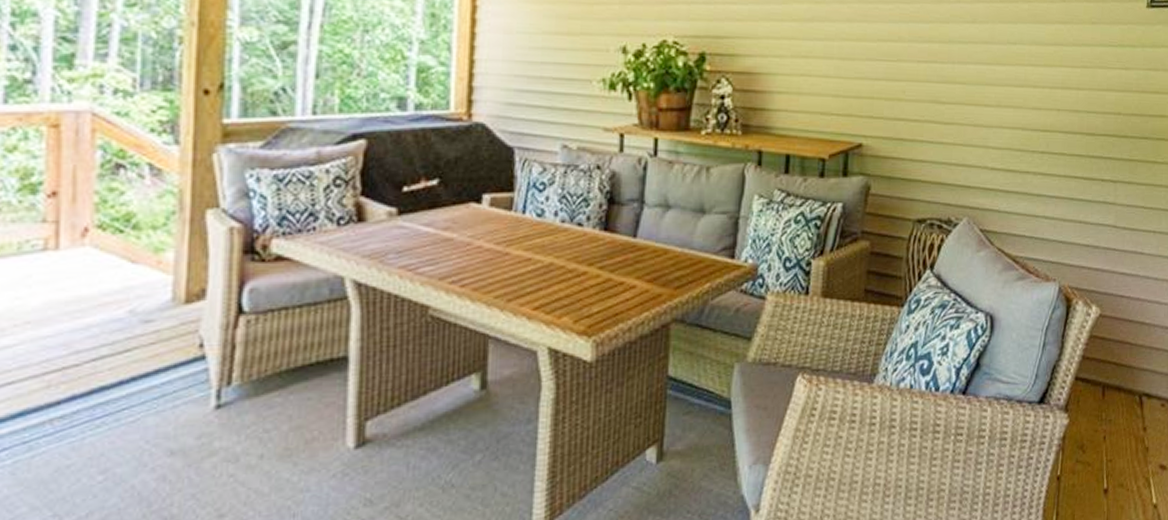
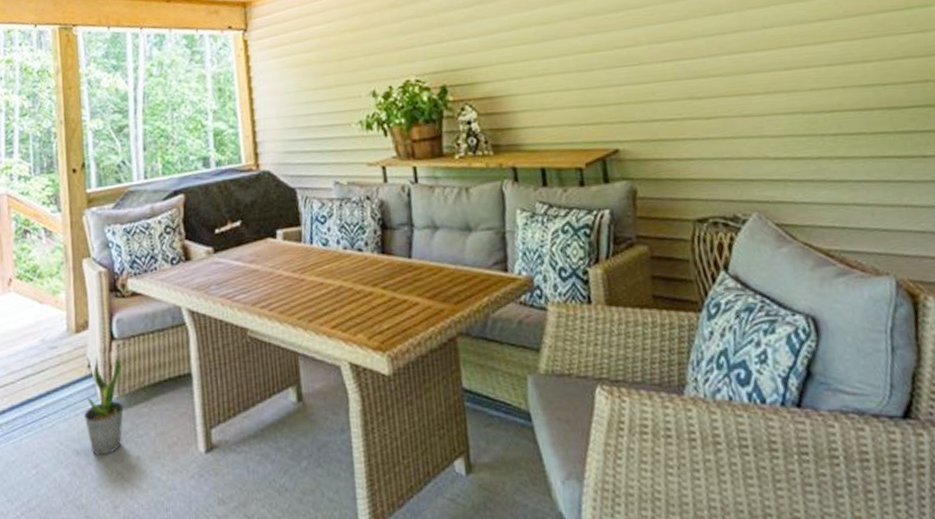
potted plant: none [186,333,251,456] -> present [83,355,124,456]

